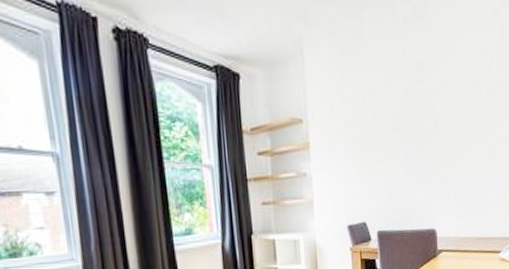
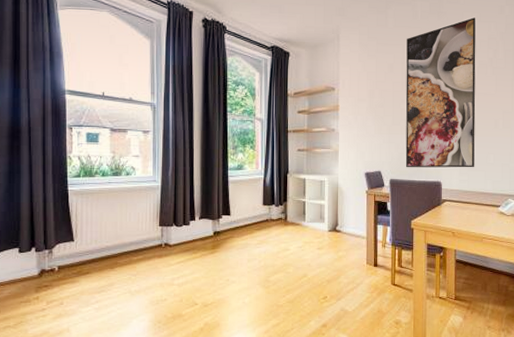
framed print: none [387,23,473,216] -> present [405,17,476,168]

